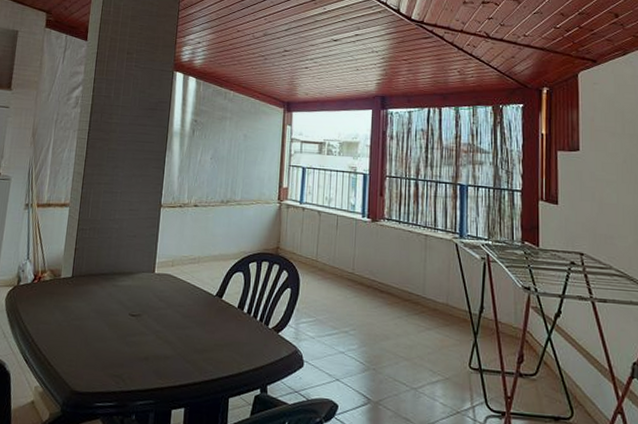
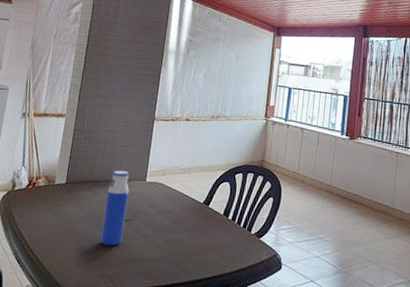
water bottle: none [109,261,138,343] -> present [100,170,129,246]

